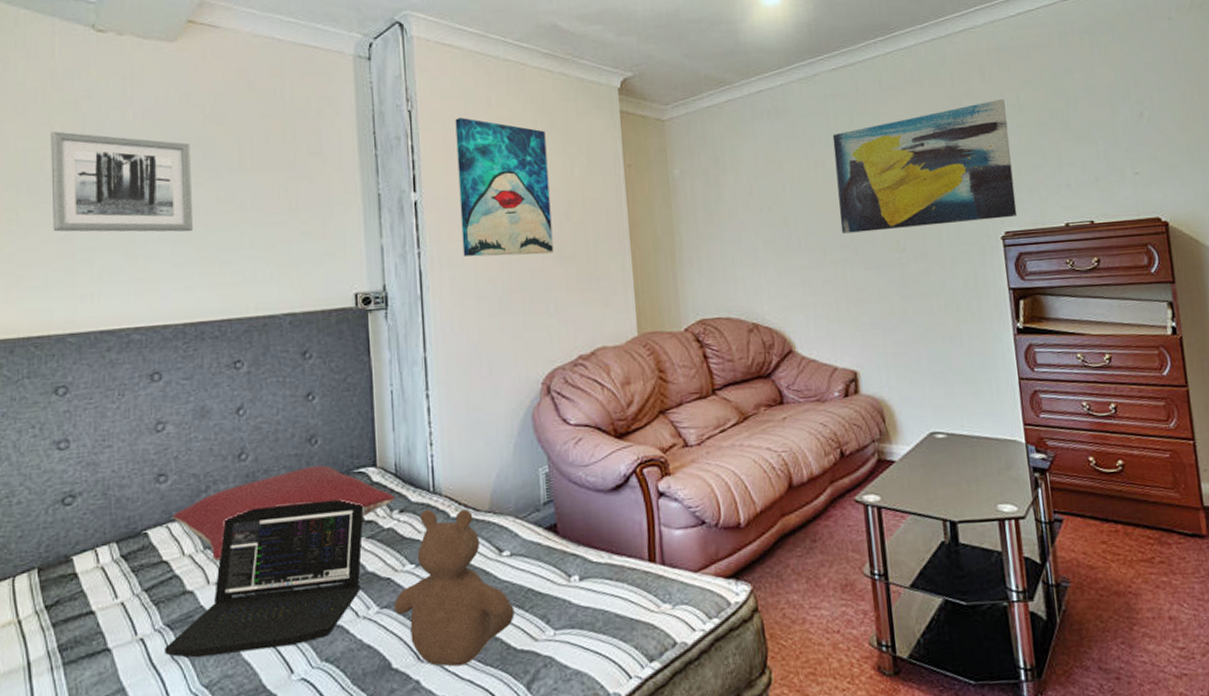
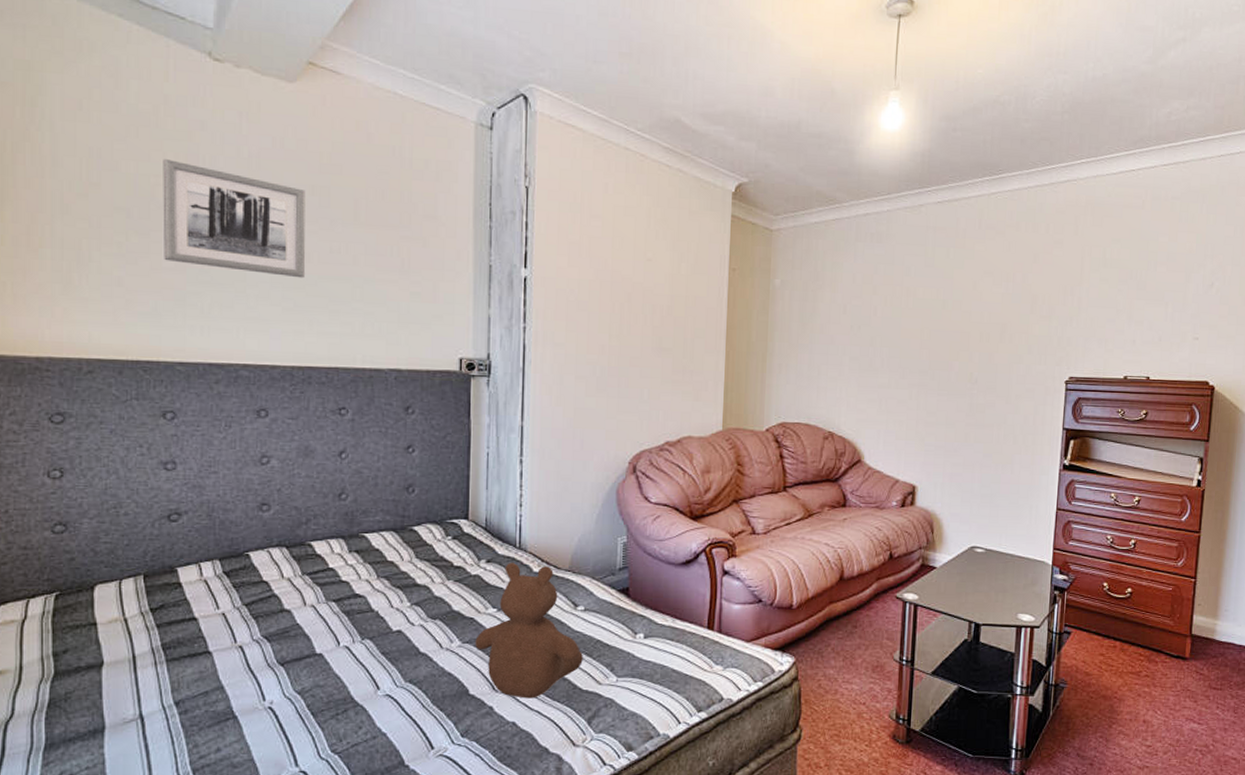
laptop: present [165,499,364,658] -> none [262,543,454,668]
pillow: present [173,465,395,561] -> none [274,512,483,586]
wall art: present [455,117,554,257] -> none [567,200,657,344]
wall art: present [832,98,1018,234] -> none [922,252,1091,365]

